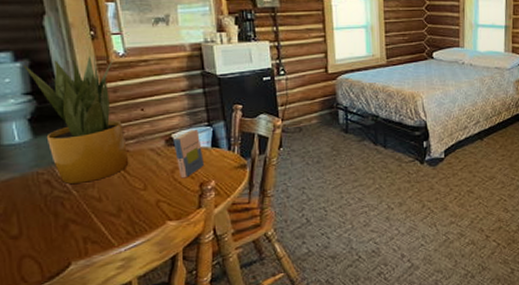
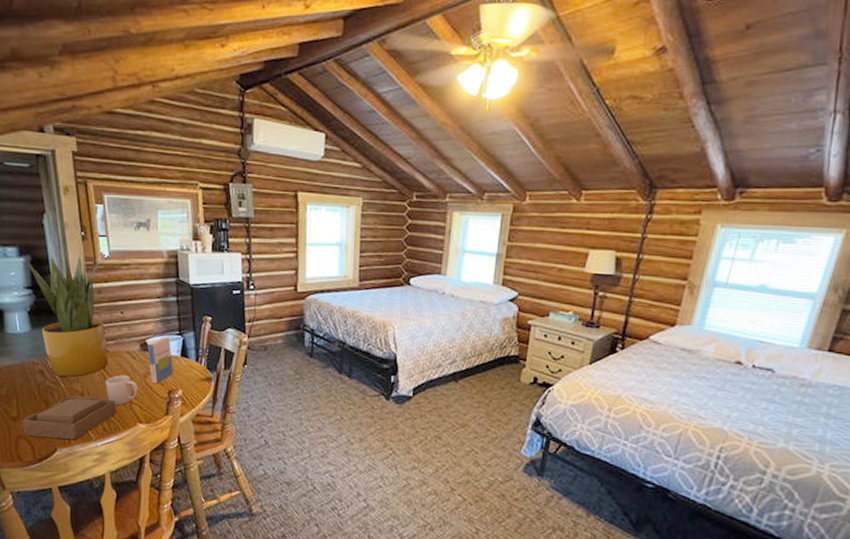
napkin holder: none [26,200,142,253] -> present [23,396,117,441]
mug: none [127,173,166,207] -> present [105,375,139,406]

